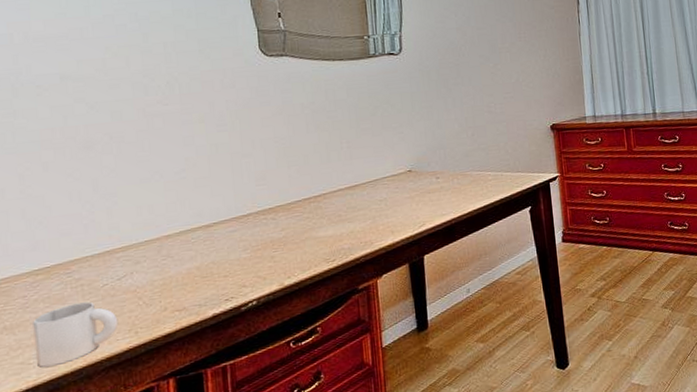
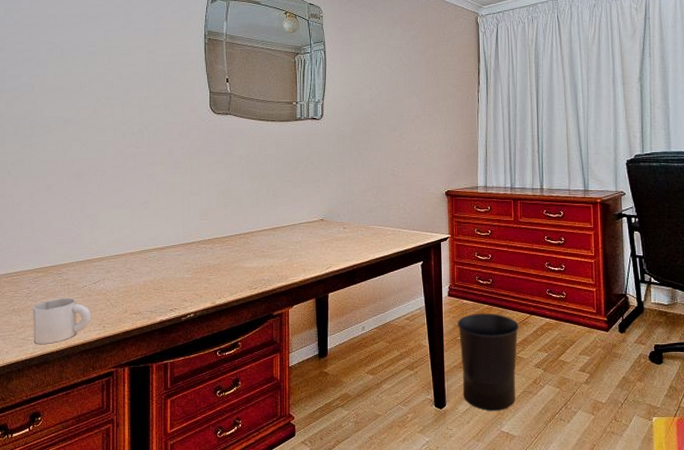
waste bin: none [574,255,644,363] -> present [457,313,519,410]

